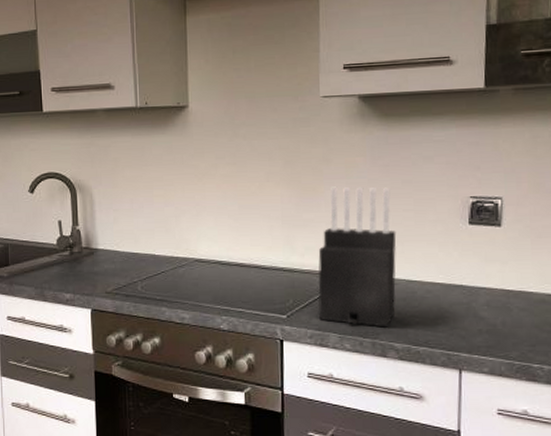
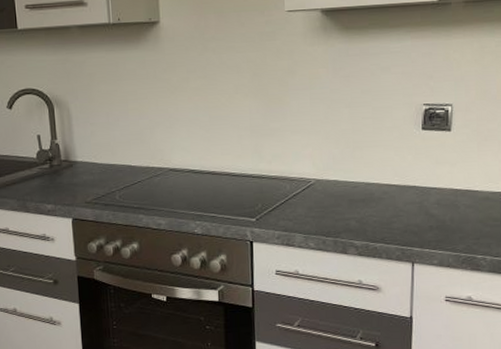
knife block: present [318,186,397,328] -> none [284,97,356,227]

